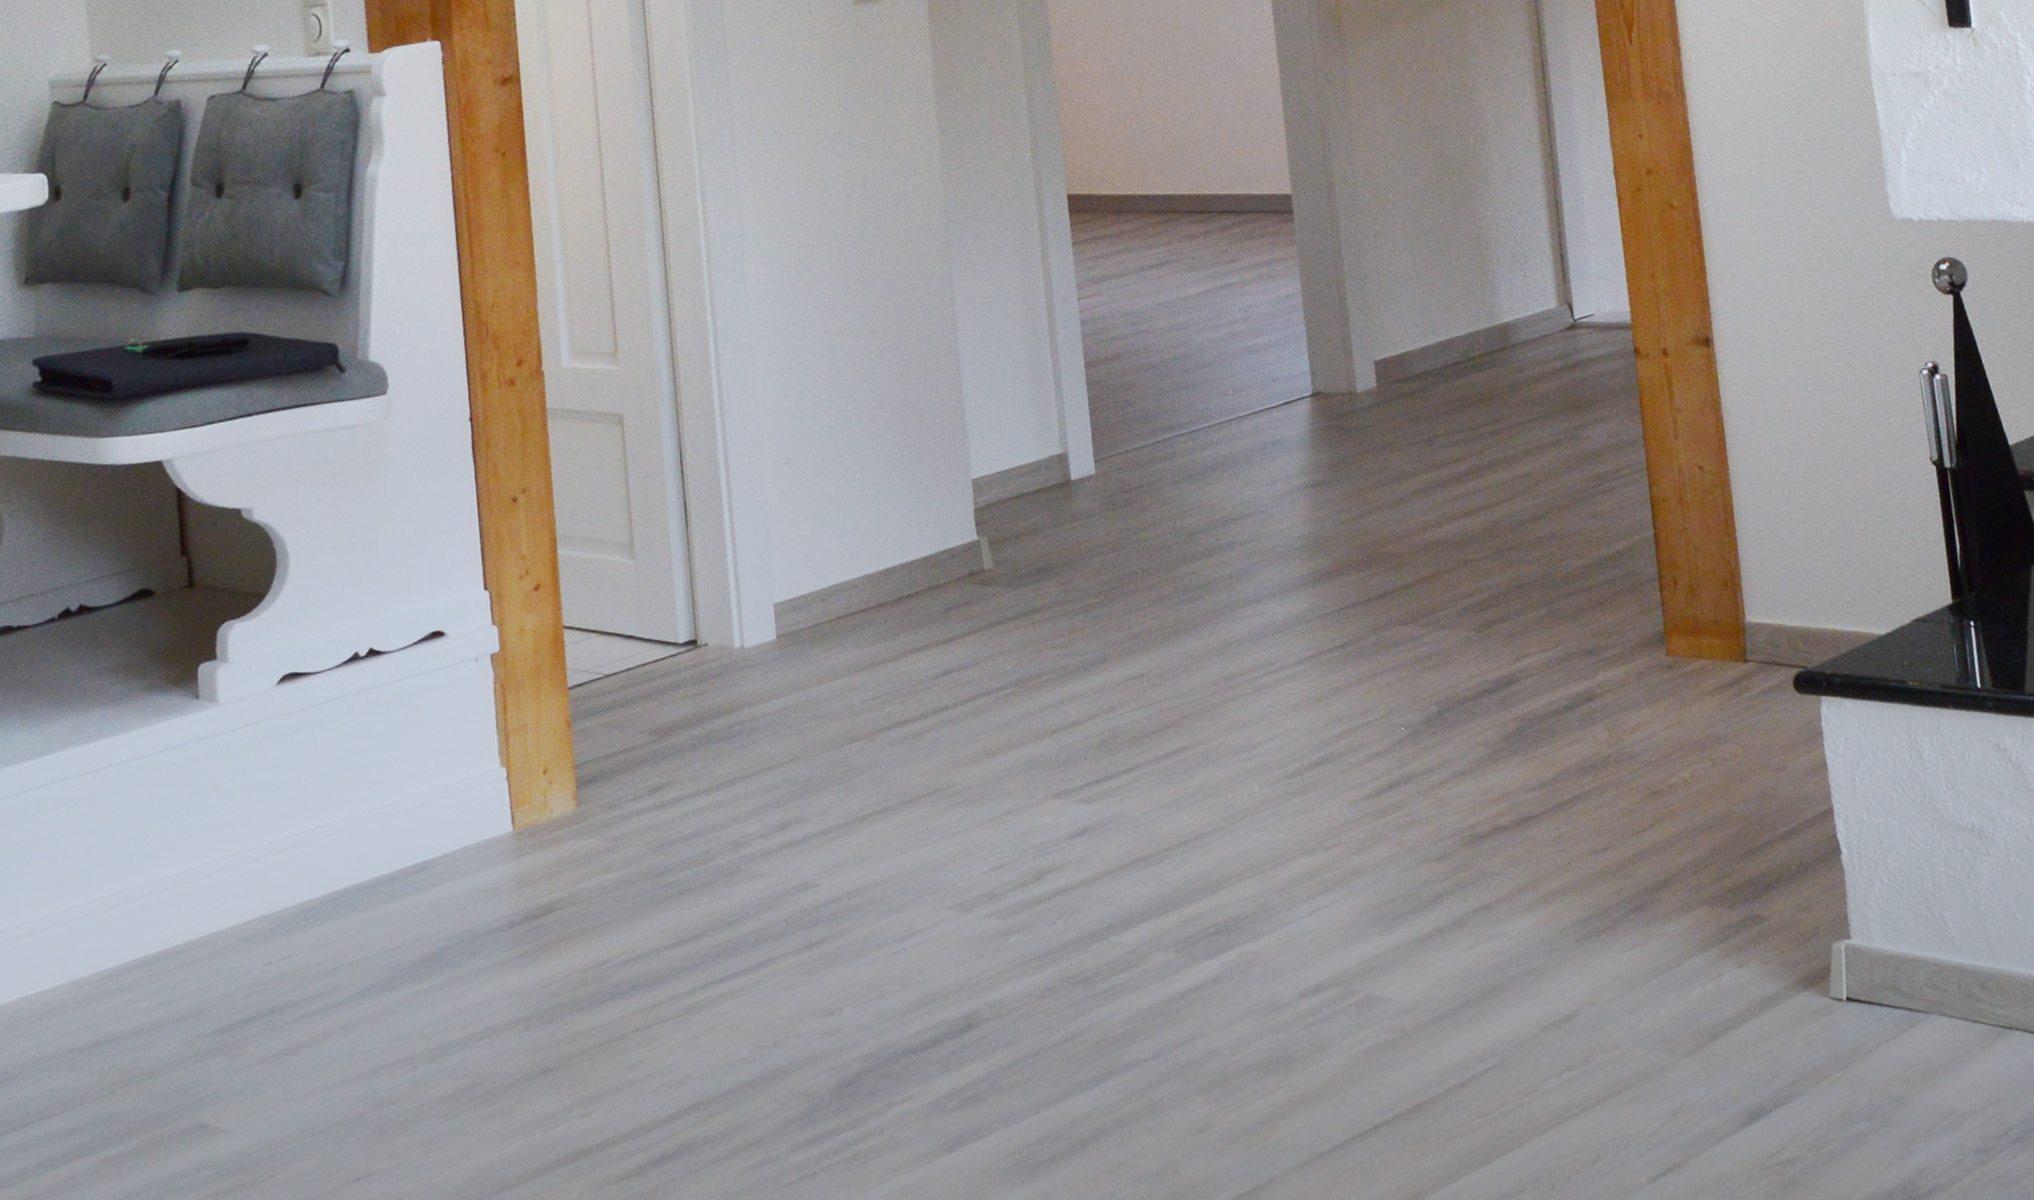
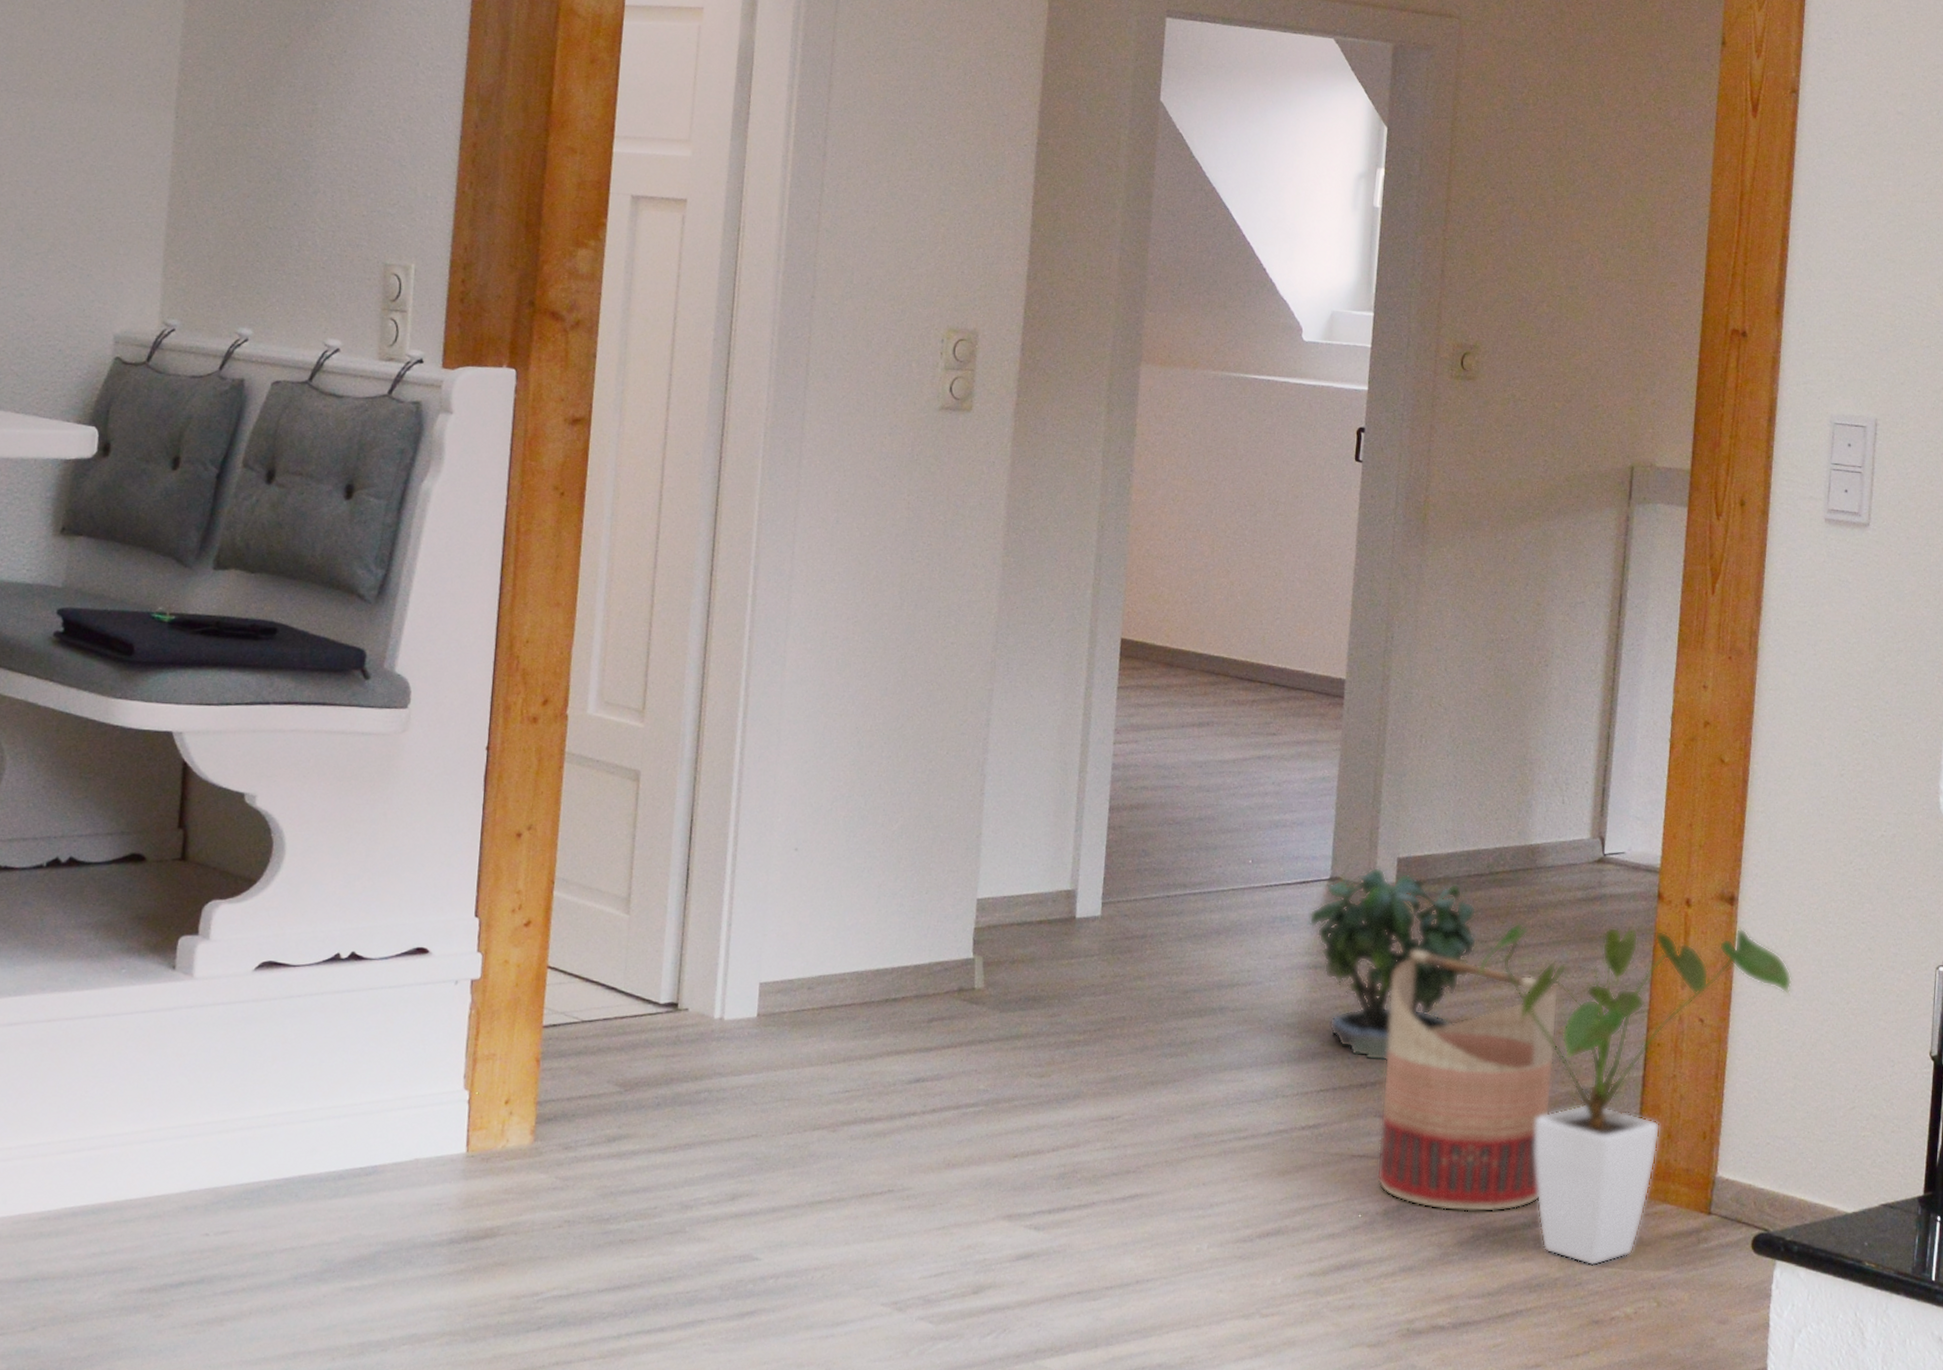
potted plant: none [1298,354,1467,570] -> present [1309,853,1477,1063]
basket: none [1391,449,1575,709] -> present [1376,950,1559,1213]
house plant: none [1473,368,1782,737] -> present [1477,923,1792,1266]

